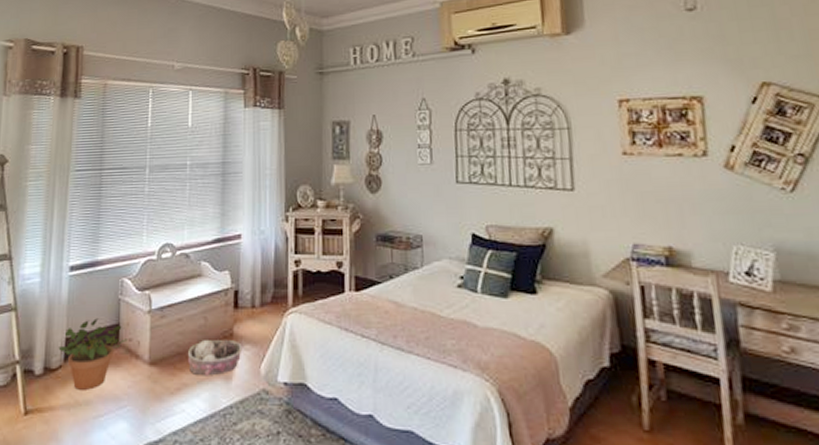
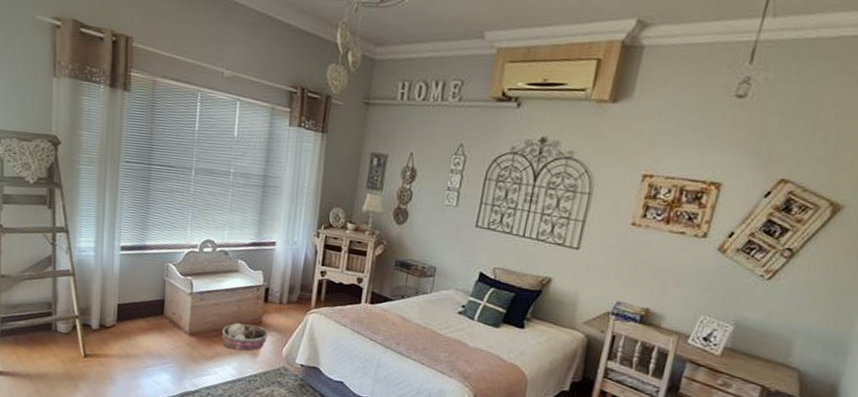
potted plant: present [58,318,129,390] -> none [111,292,172,347]

